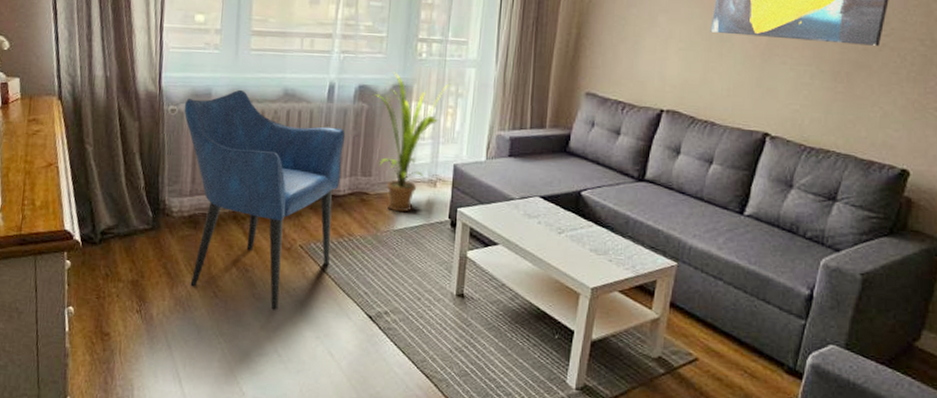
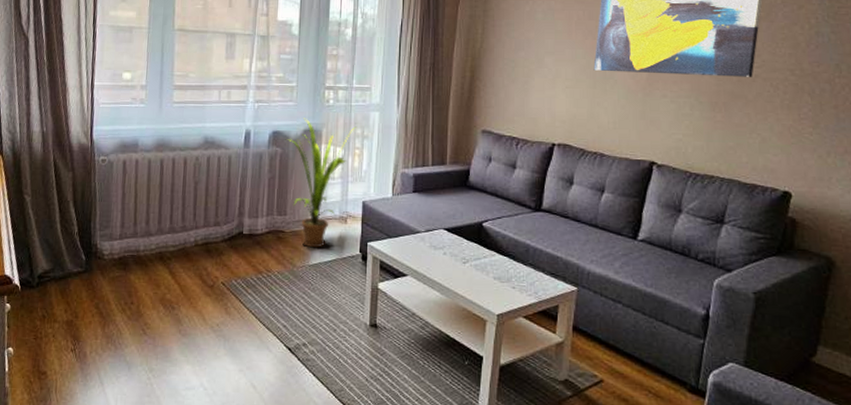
armchair: present [184,89,345,310] -> none [113,139,261,345]

